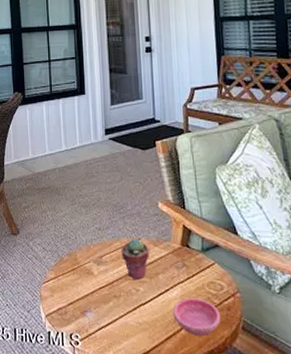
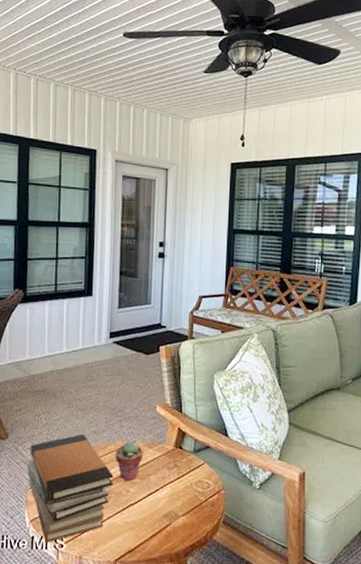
book stack: none [38,230,122,340] -> present [26,434,114,543]
saucer: present [172,298,221,336] -> none [160,496,205,531]

